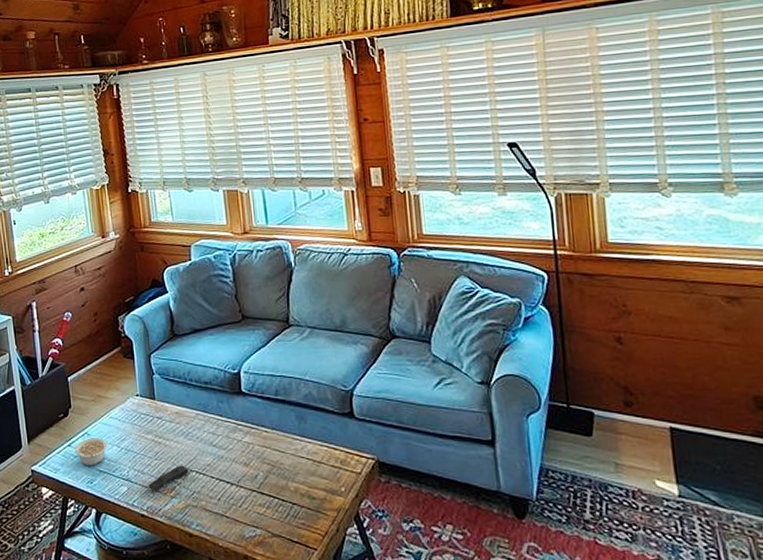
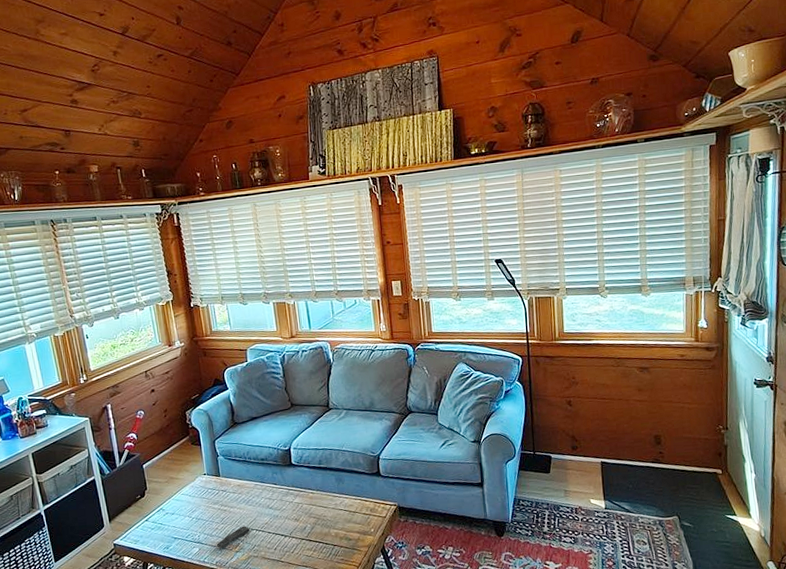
legume: present [74,438,108,466] -> none [151,511,181,535]

